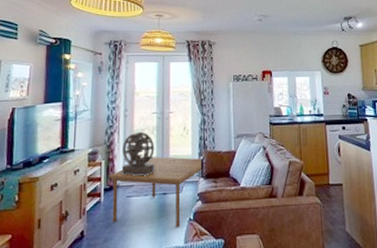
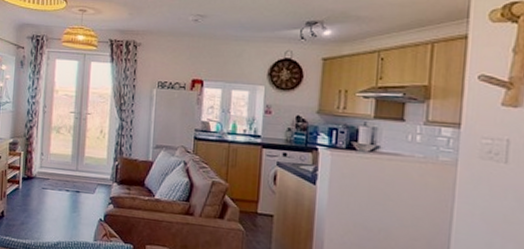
coffee table: present [109,156,203,229] -> none [27,155,117,226]
shelf unit: present [121,131,155,177] -> none [38,129,71,172]

